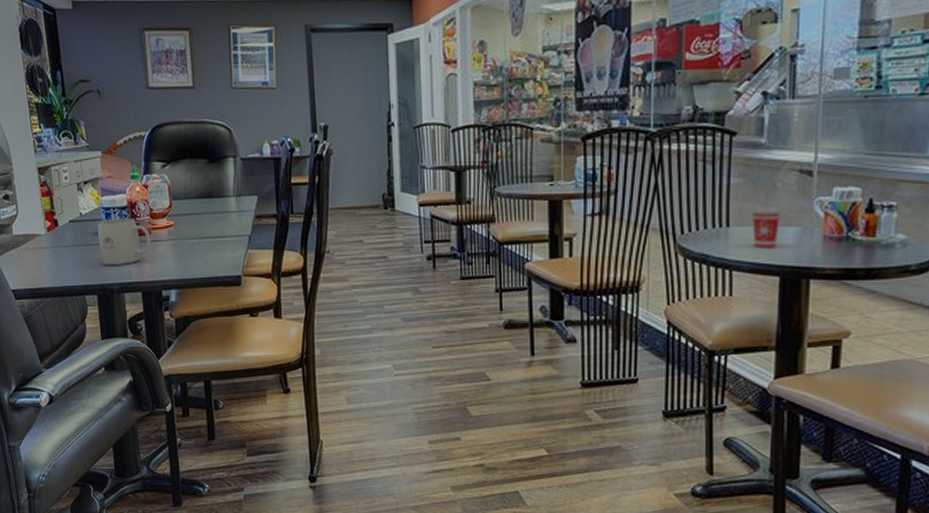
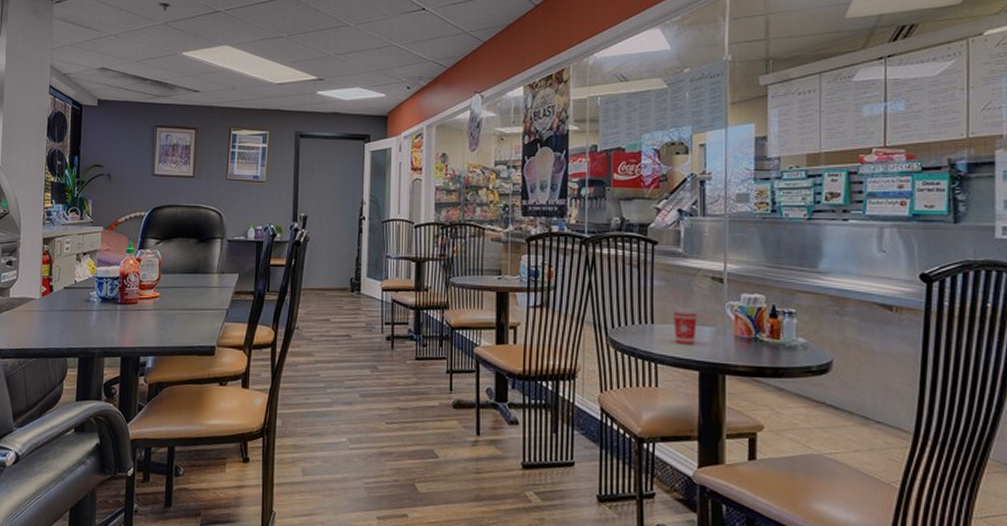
mug: present [97,217,152,266] -> none [87,287,137,331]

